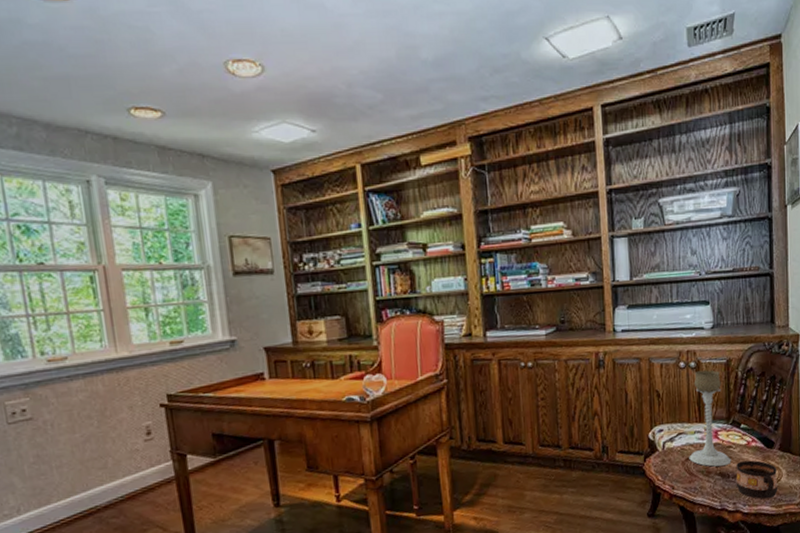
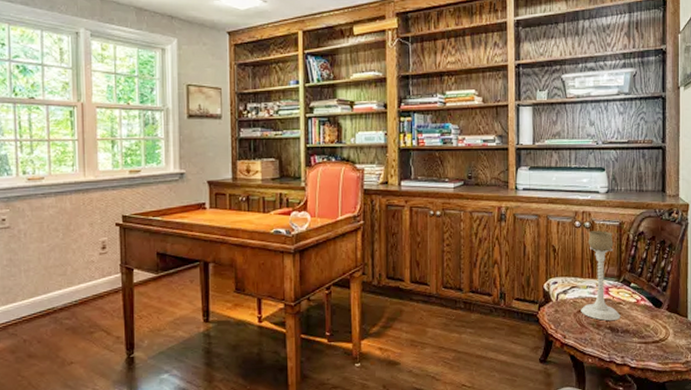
cup: present [736,460,778,500] -> none [625,317,665,356]

